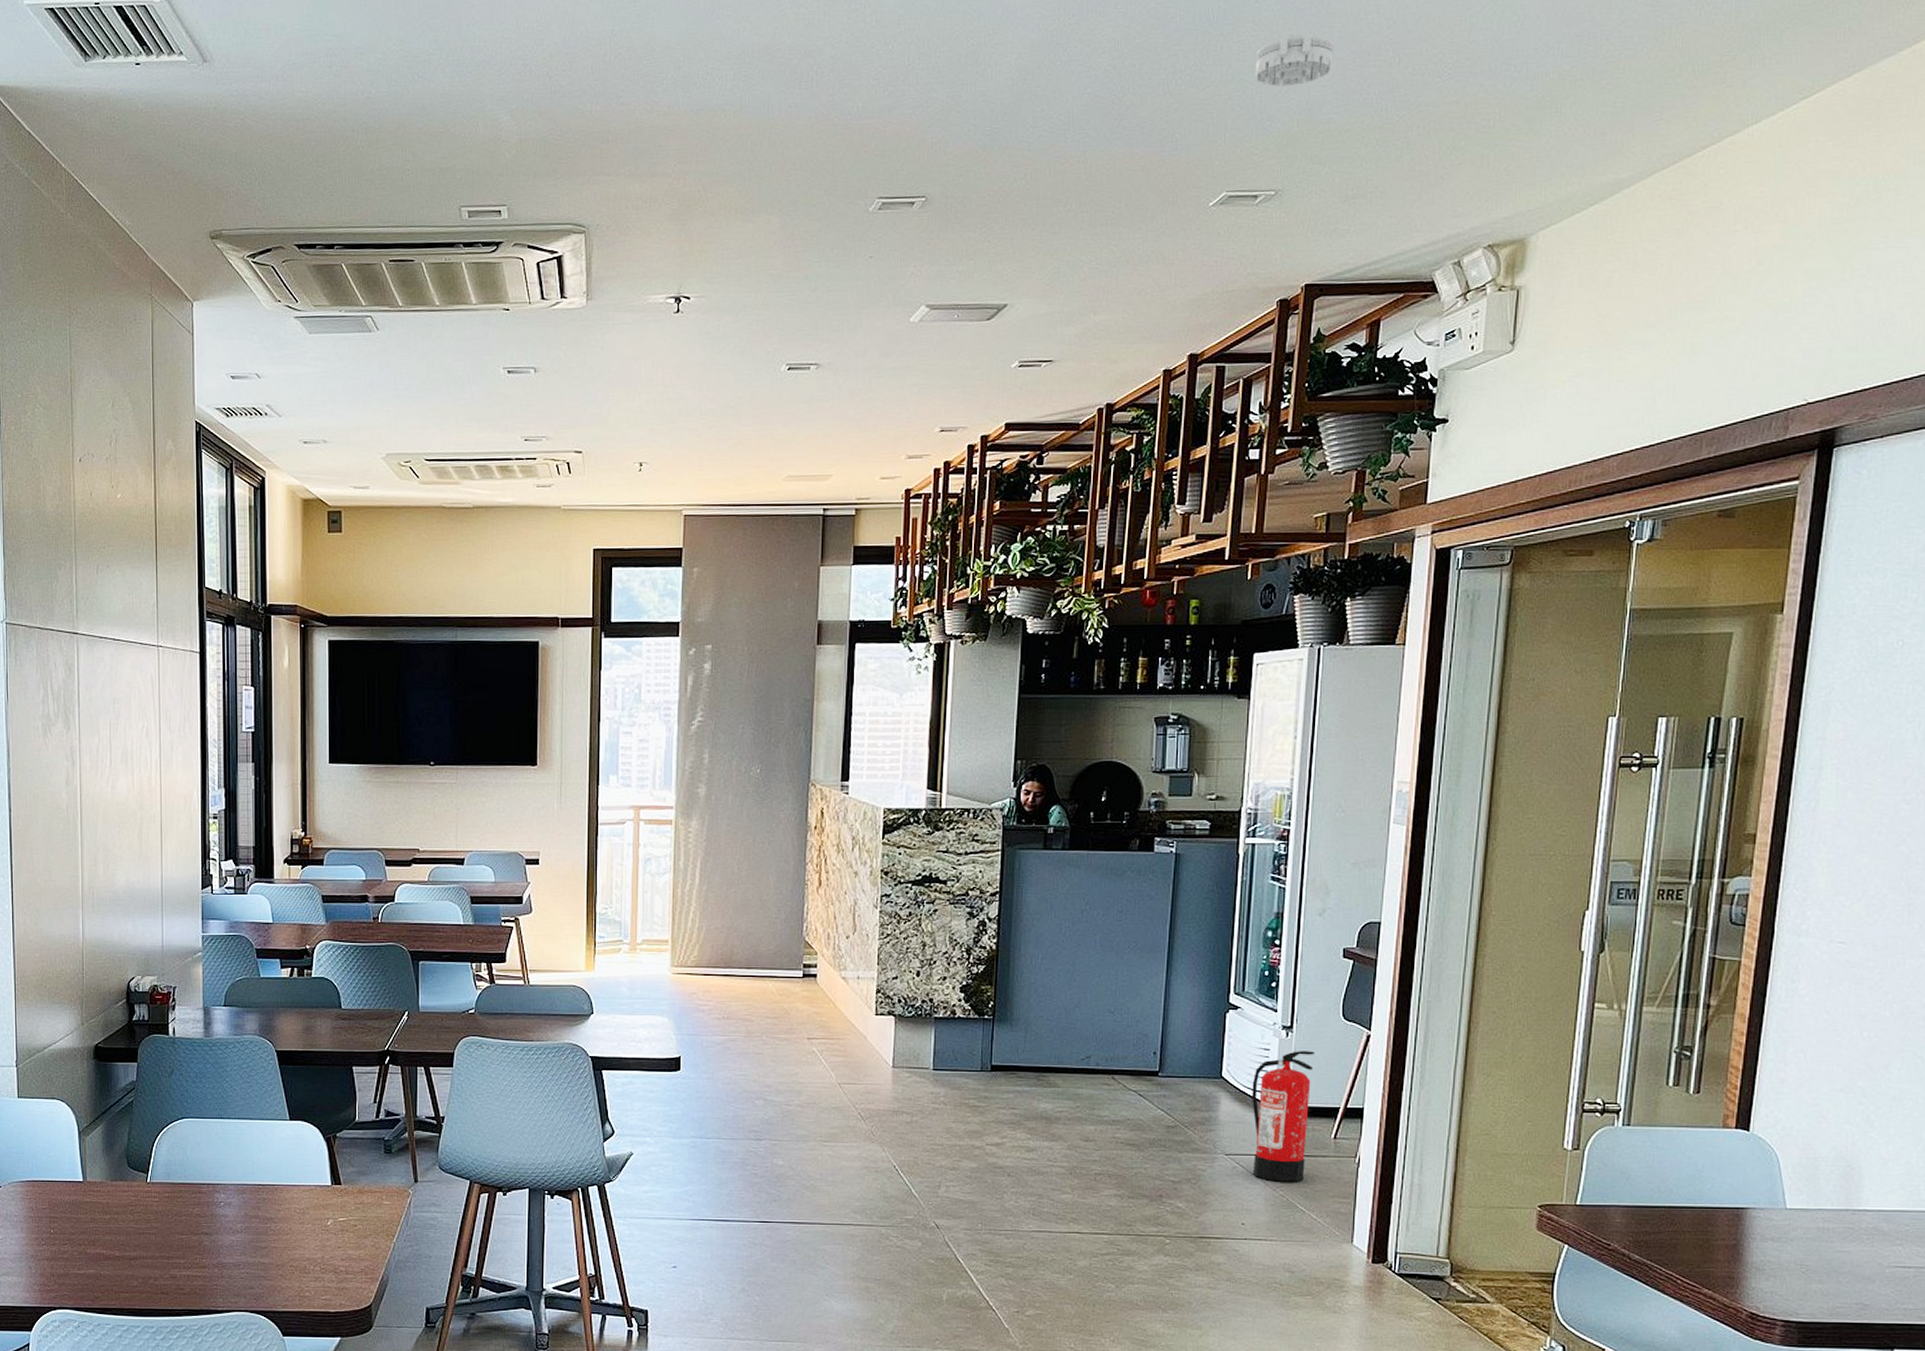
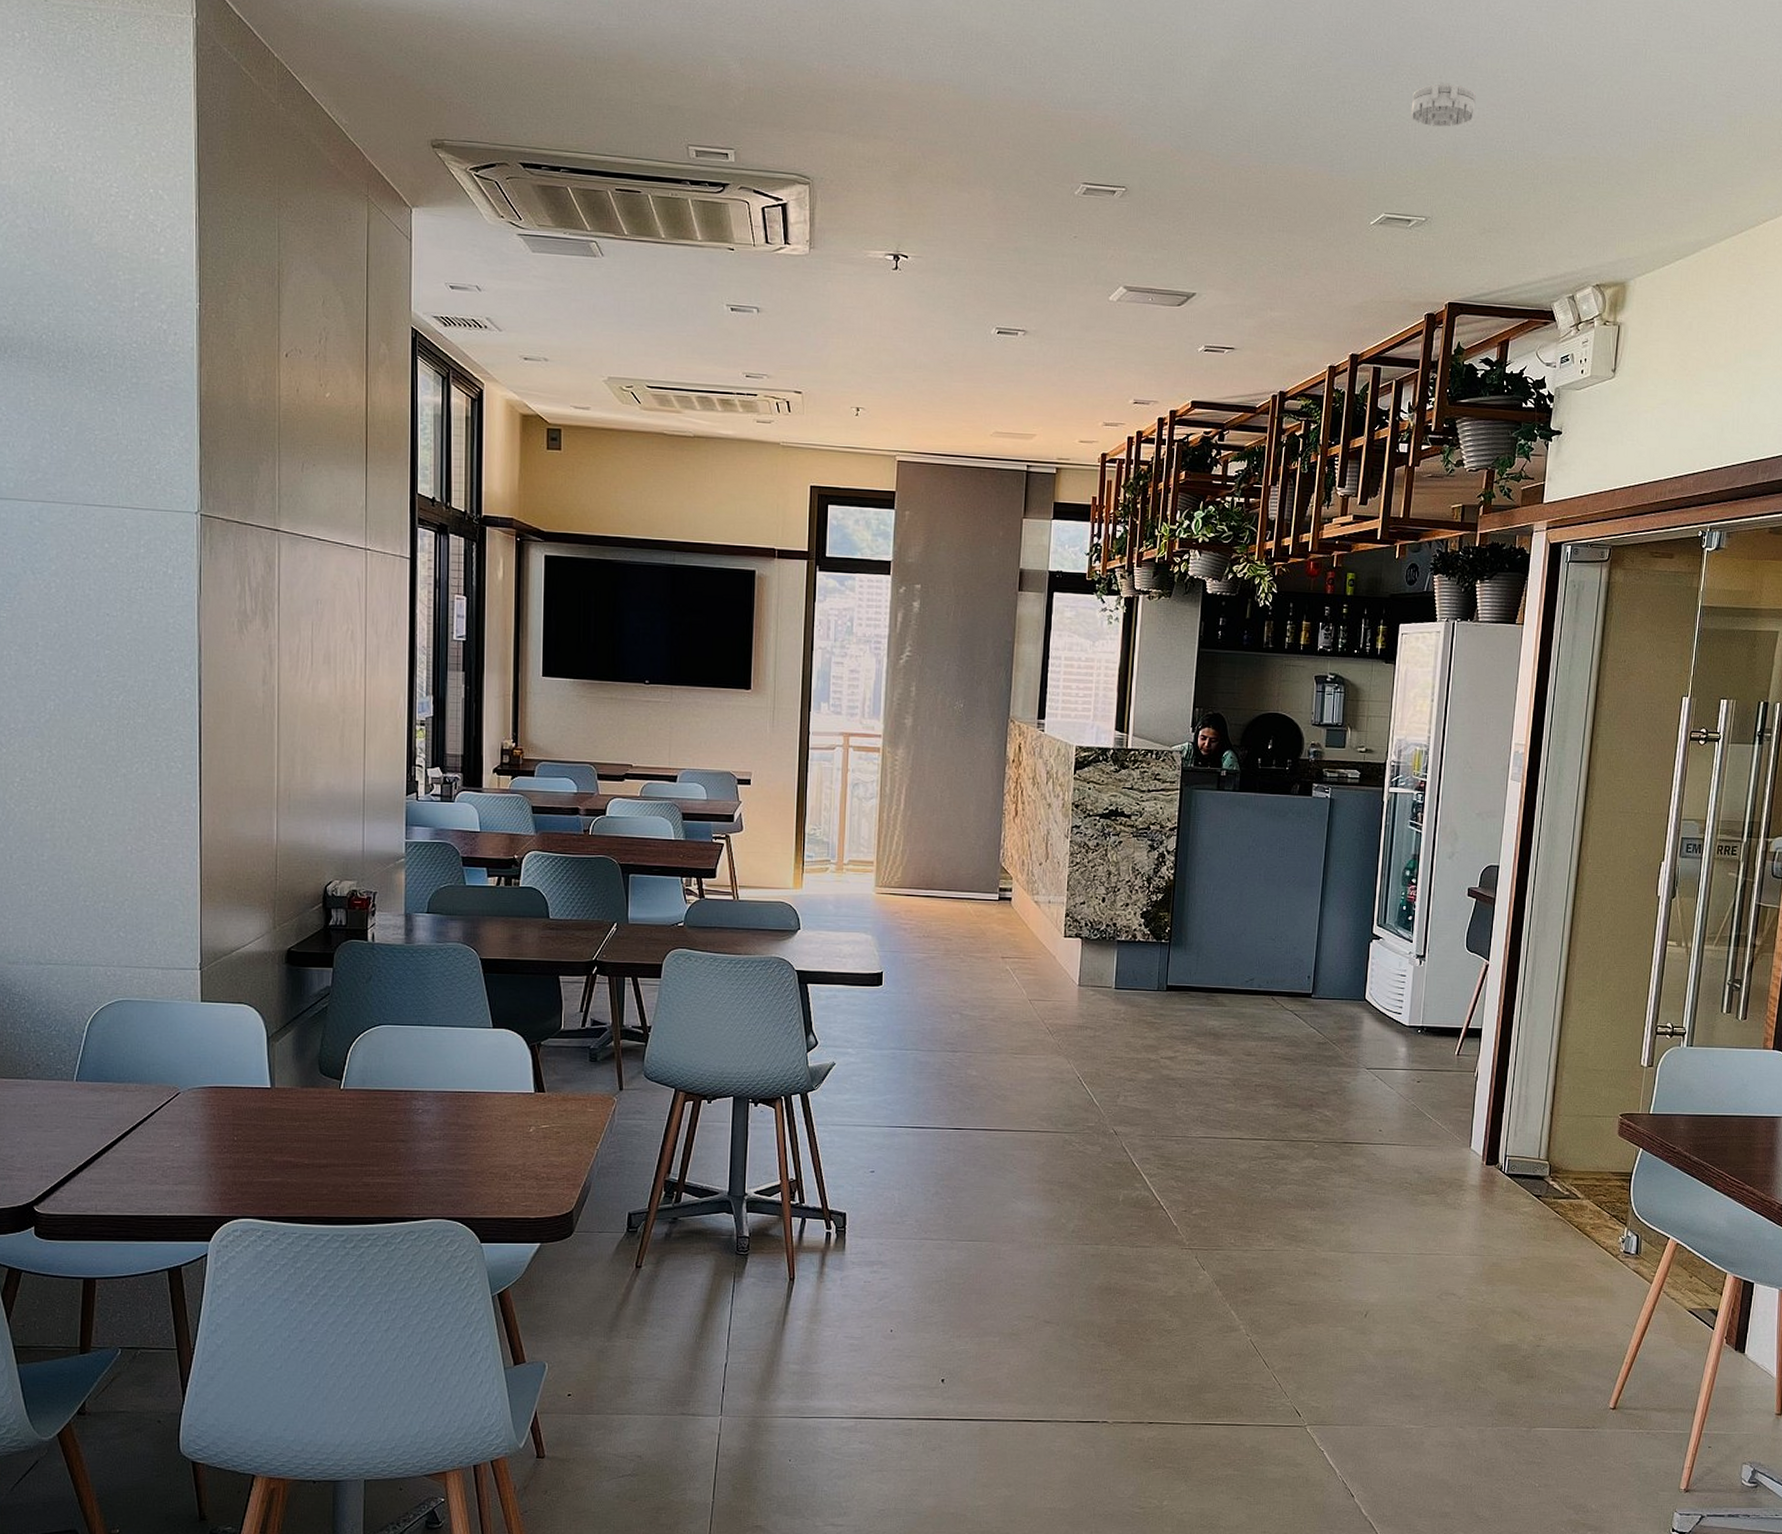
fire extinguisher: present [1252,1051,1316,1182] -> none [1390,977,1444,1093]

